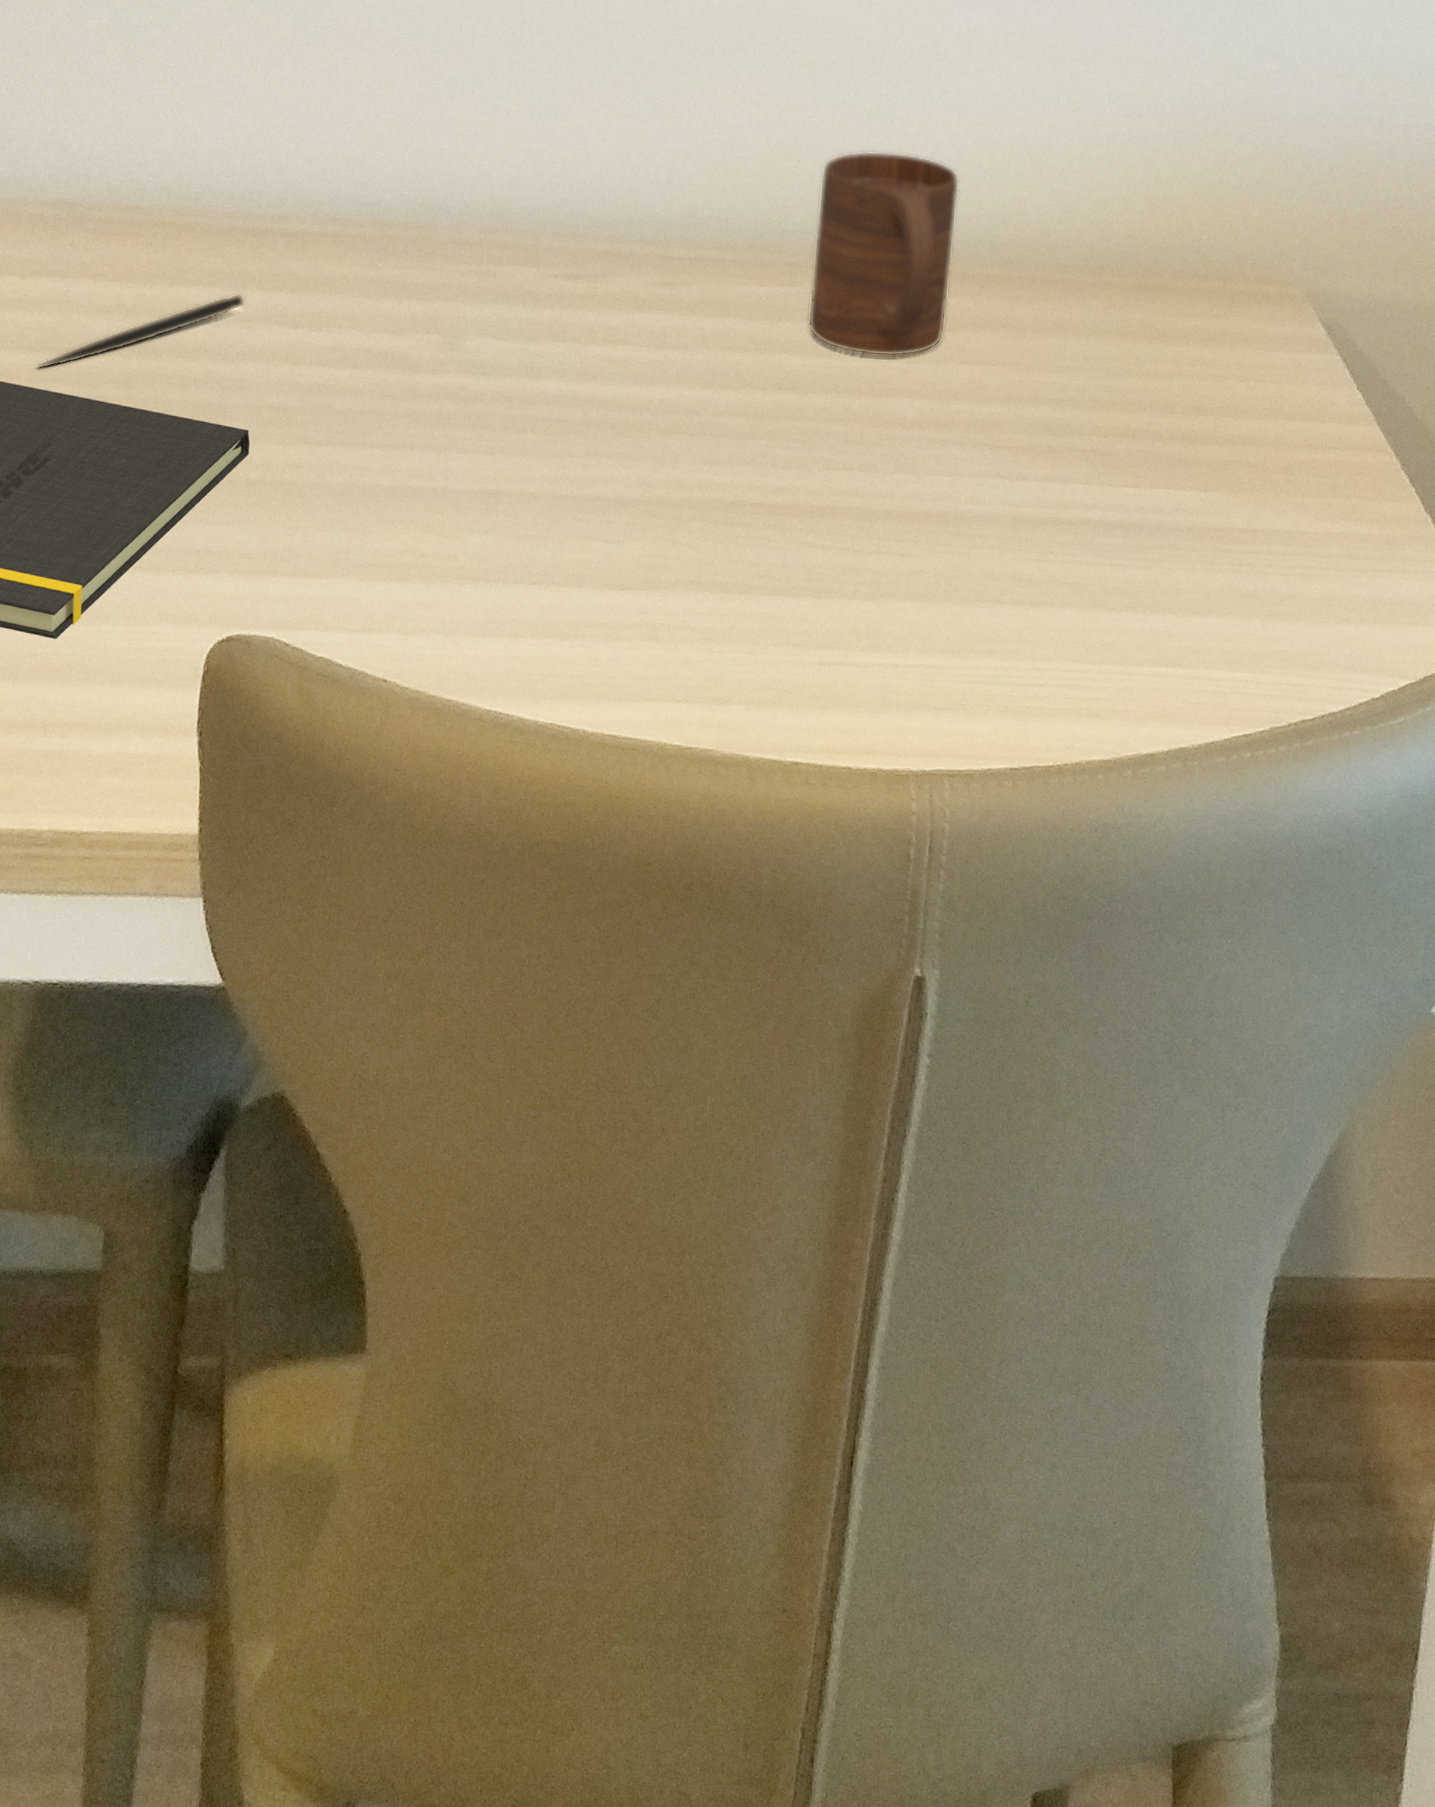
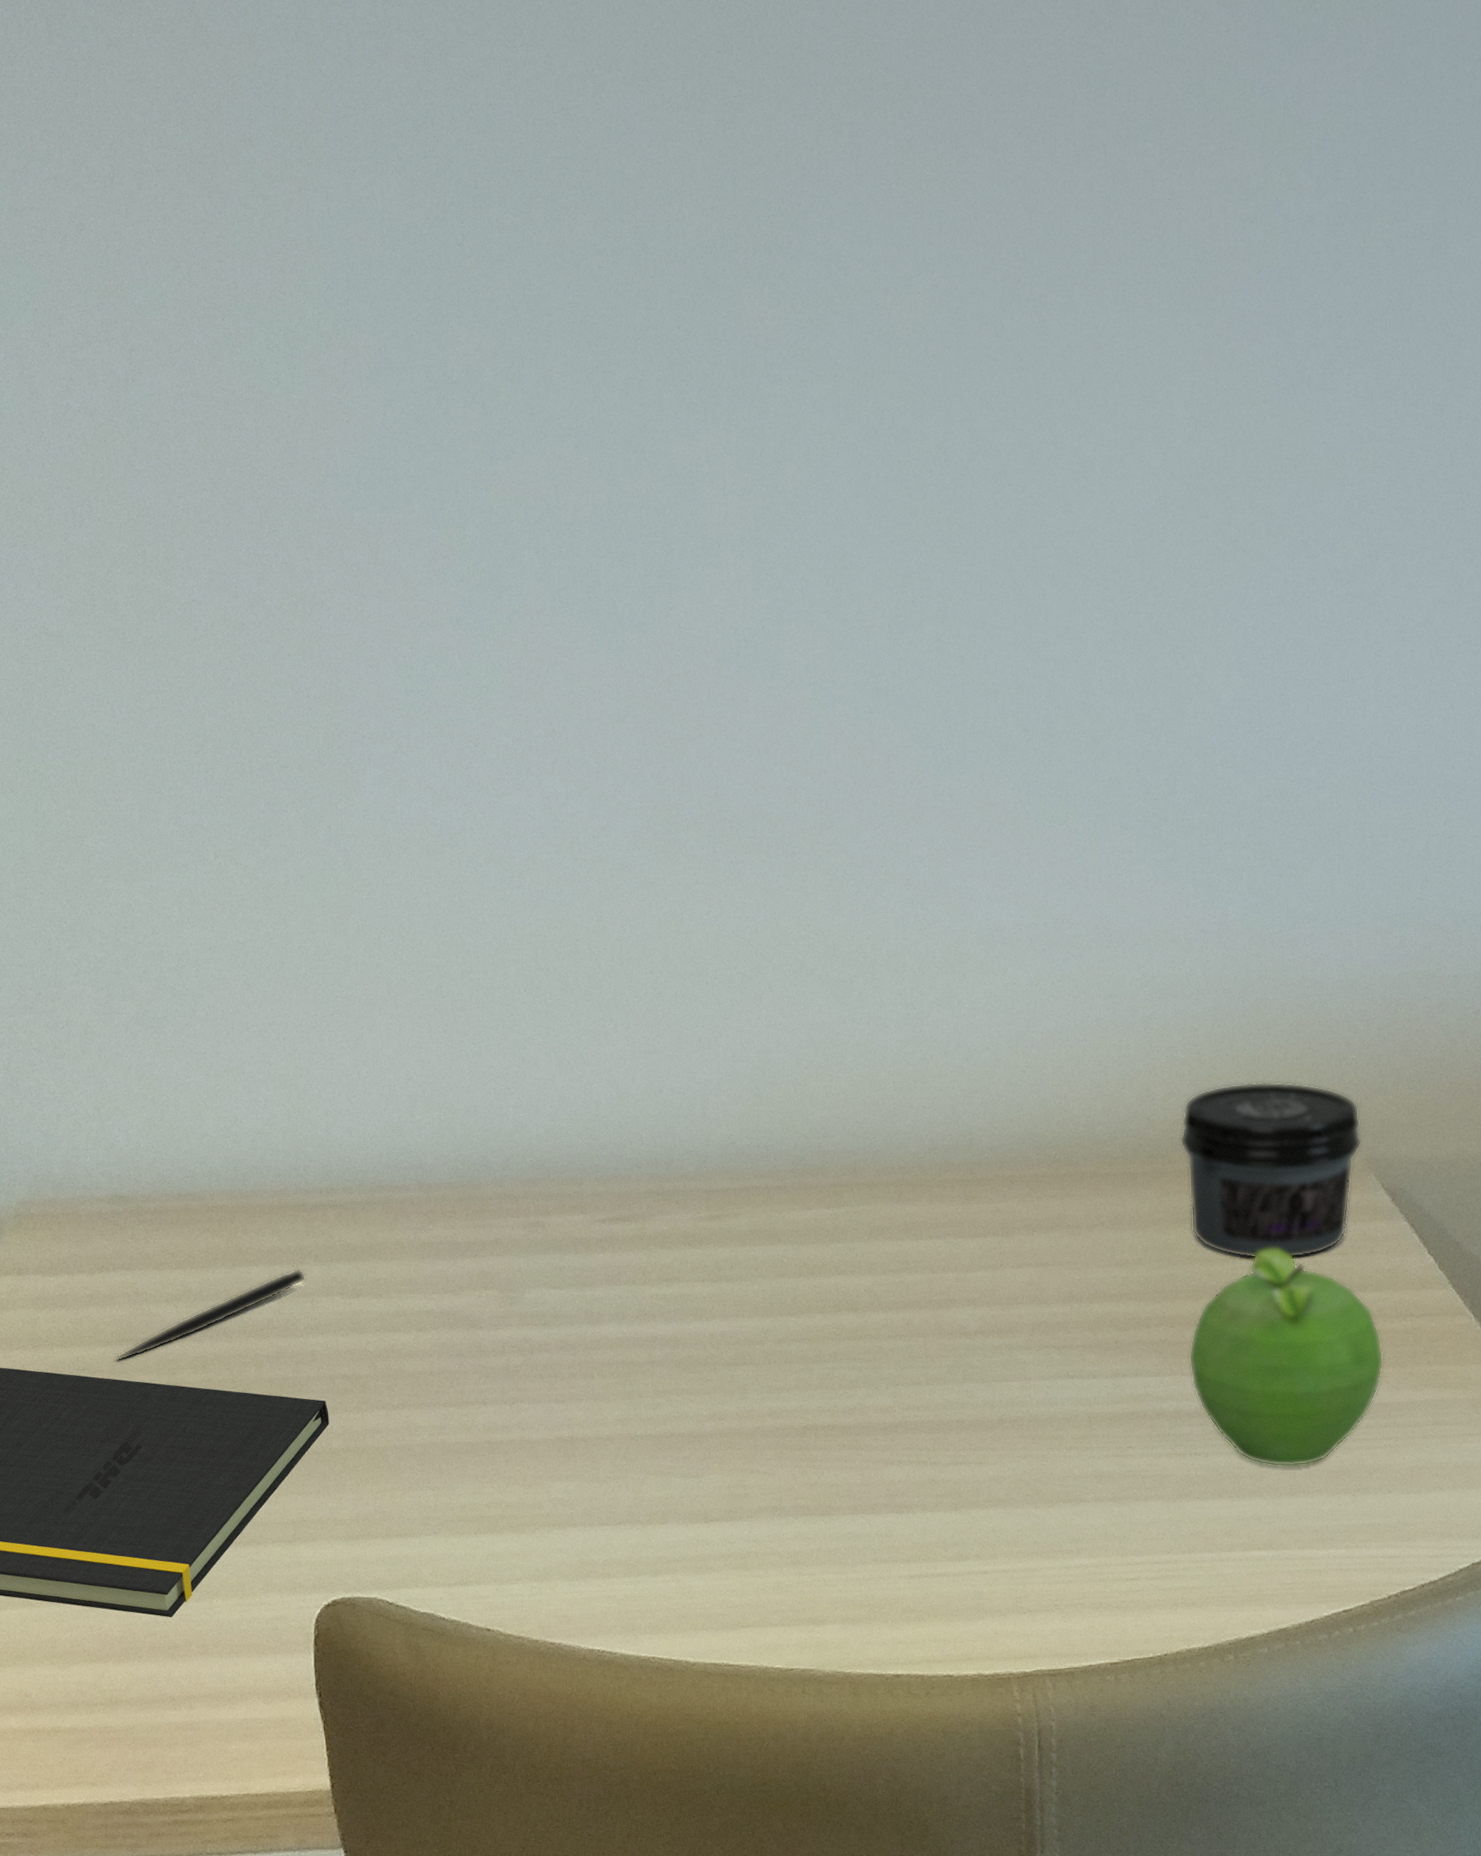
cup: present [807,151,960,357] -> none [855,1060,998,1269]
fruit: none [1117,370,1306,587] -> present [1188,1249,1384,1468]
jar: none [1130,206,1305,382] -> present [1179,1082,1362,1259]

